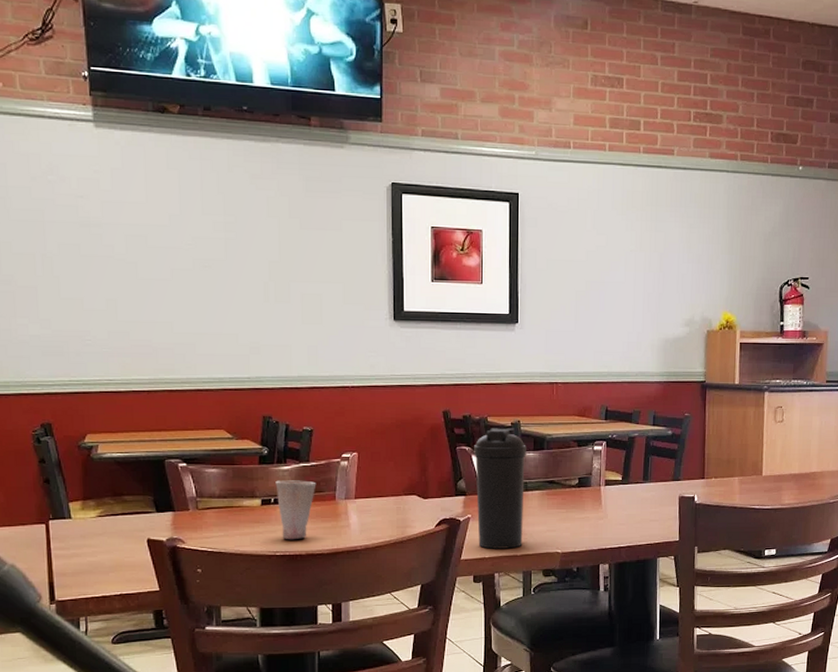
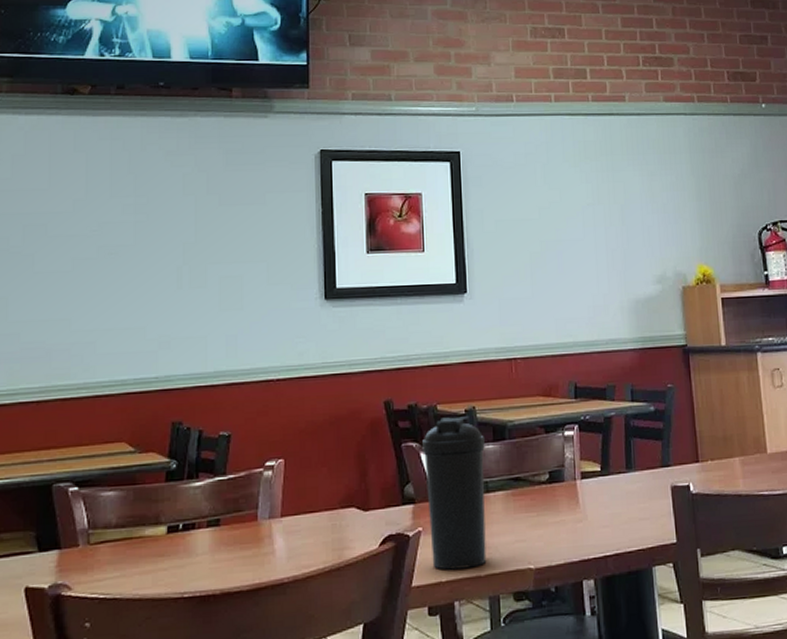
cup: present [275,480,317,540] -> none [185,498,235,577]

